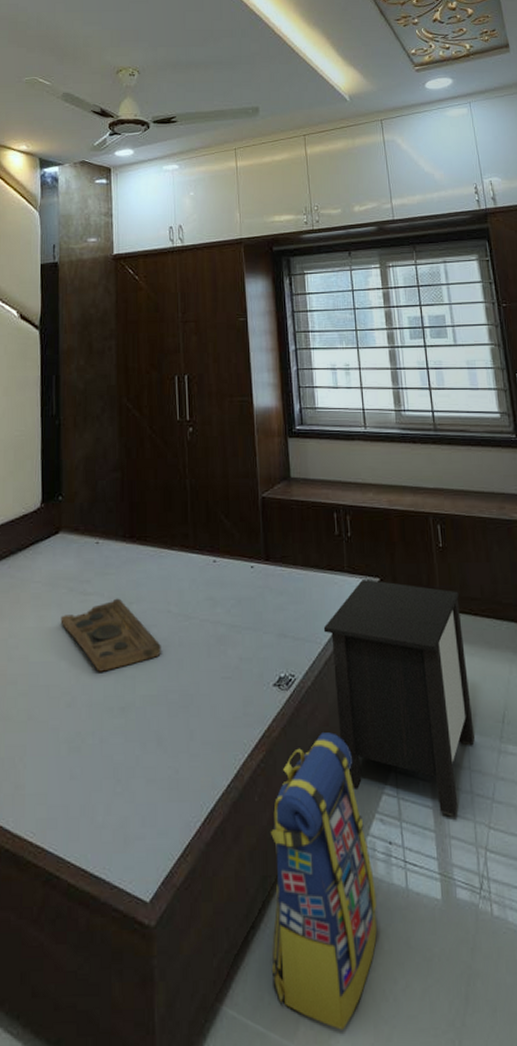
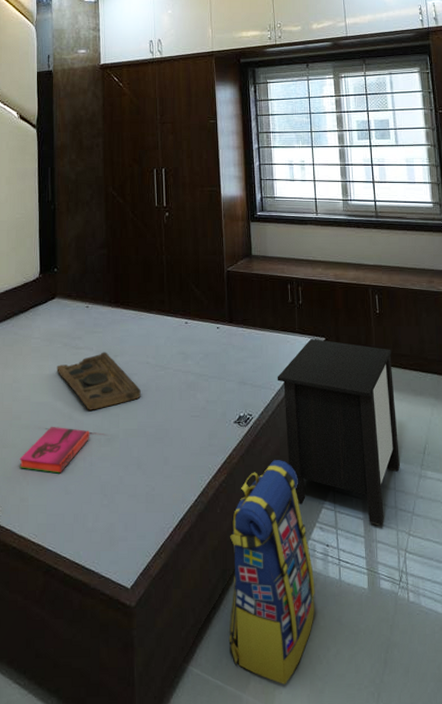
hardback book: none [14,692,101,753] -> present [19,426,90,474]

